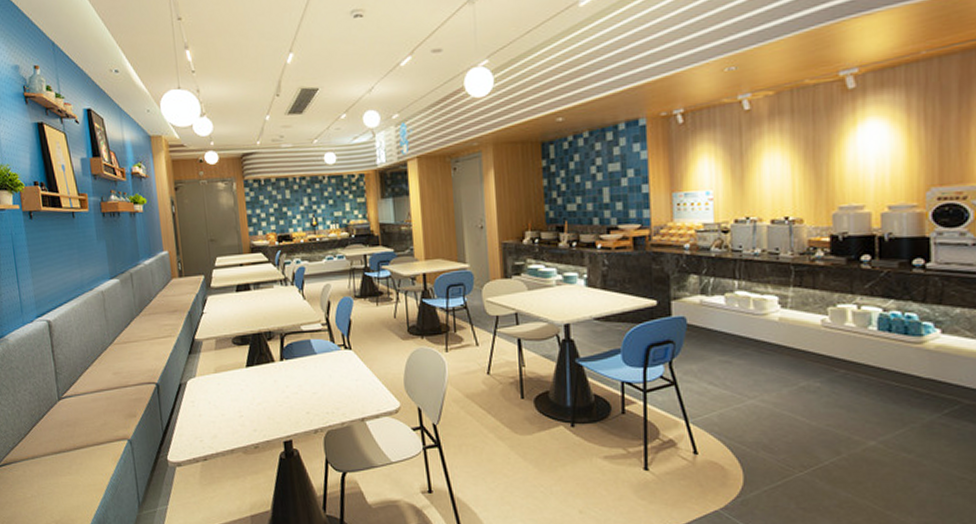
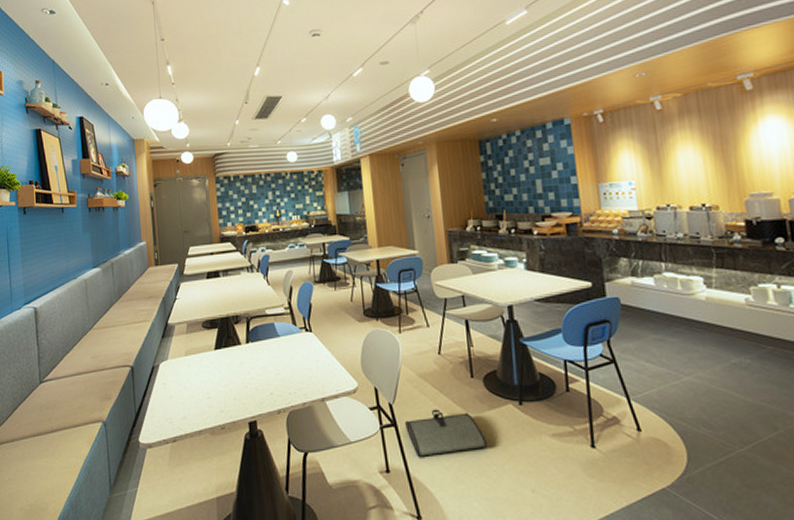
tool roll: none [450,430,536,477] -> present [405,409,488,457]

